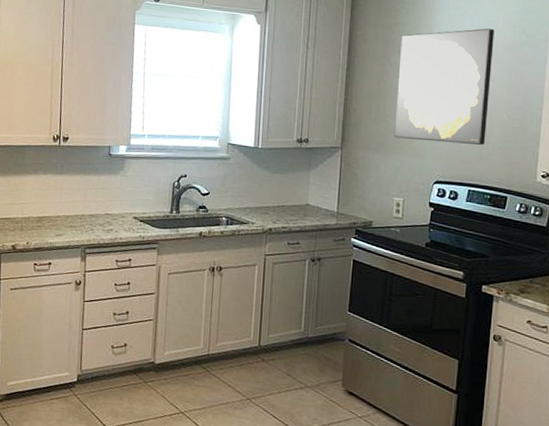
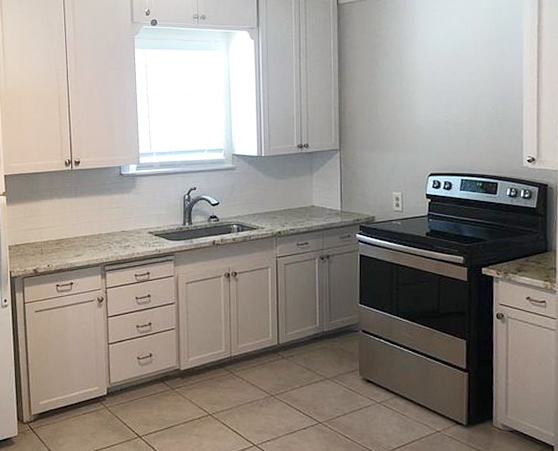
wall art: present [393,28,494,145] -> none [387,27,473,137]

